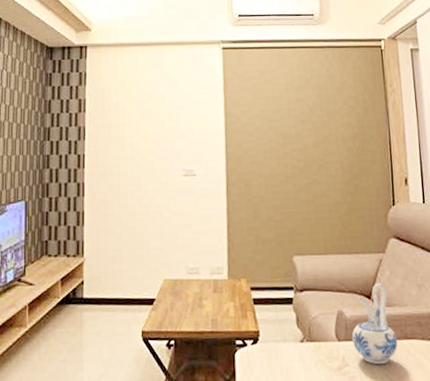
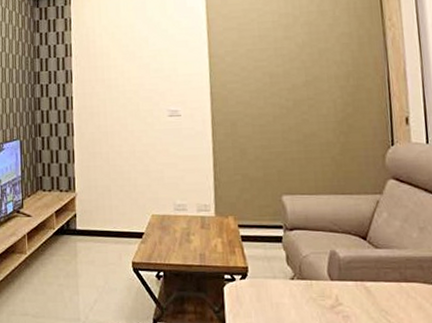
ceramic pitcher: present [351,282,398,364] -> none [345,224,397,305]

